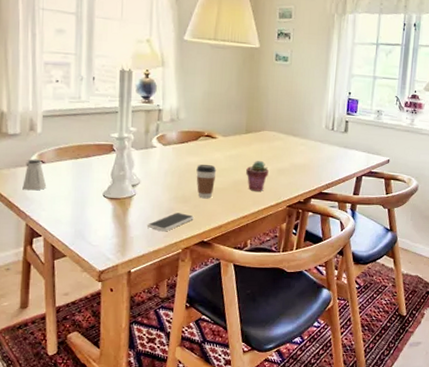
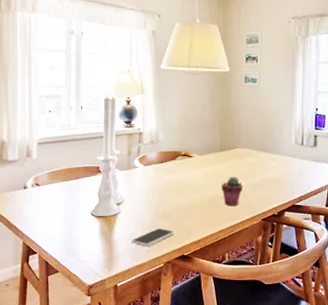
saltshaker: present [22,159,47,191] -> none [20,182,41,211]
coffee cup: present [196,164,217,199] -> none [175,181,194,215]

